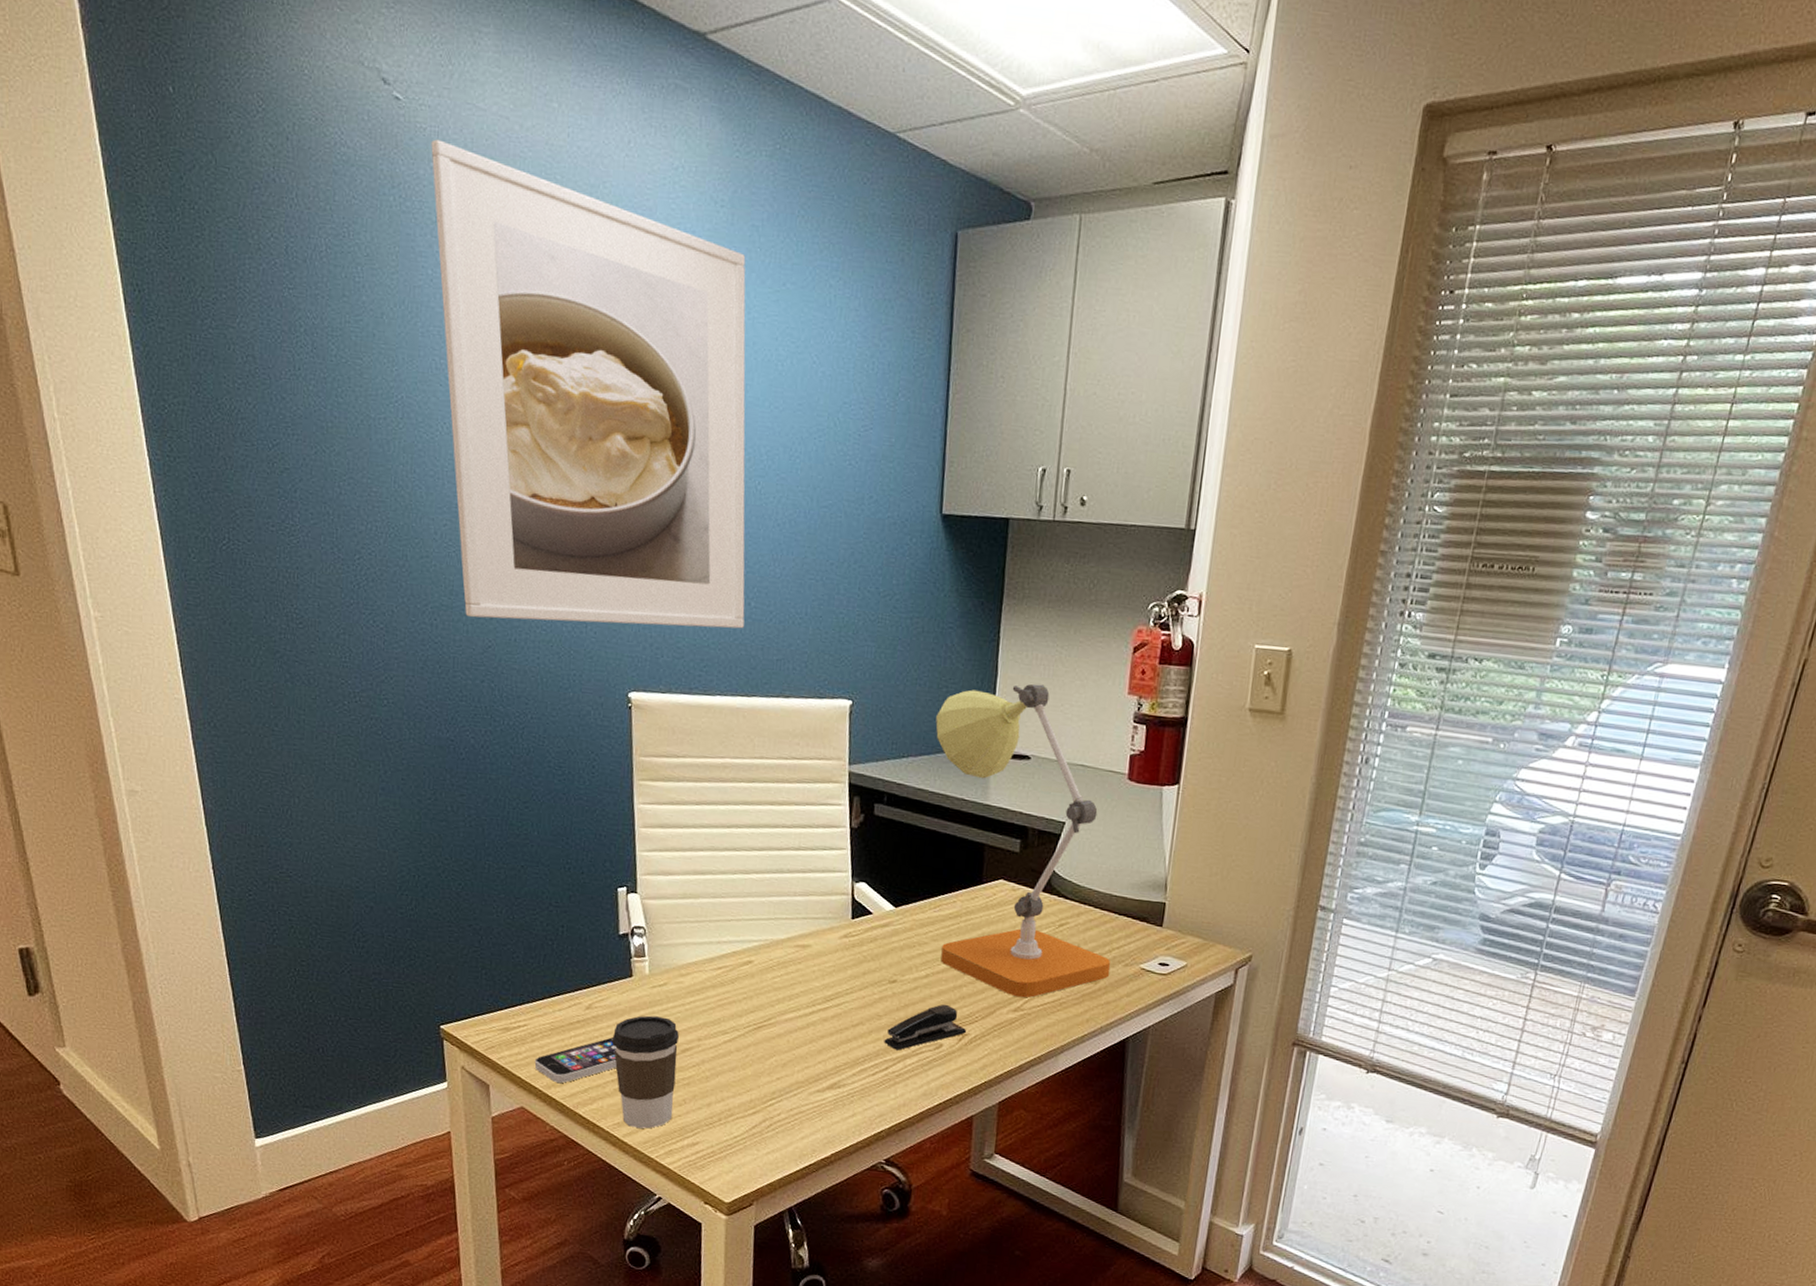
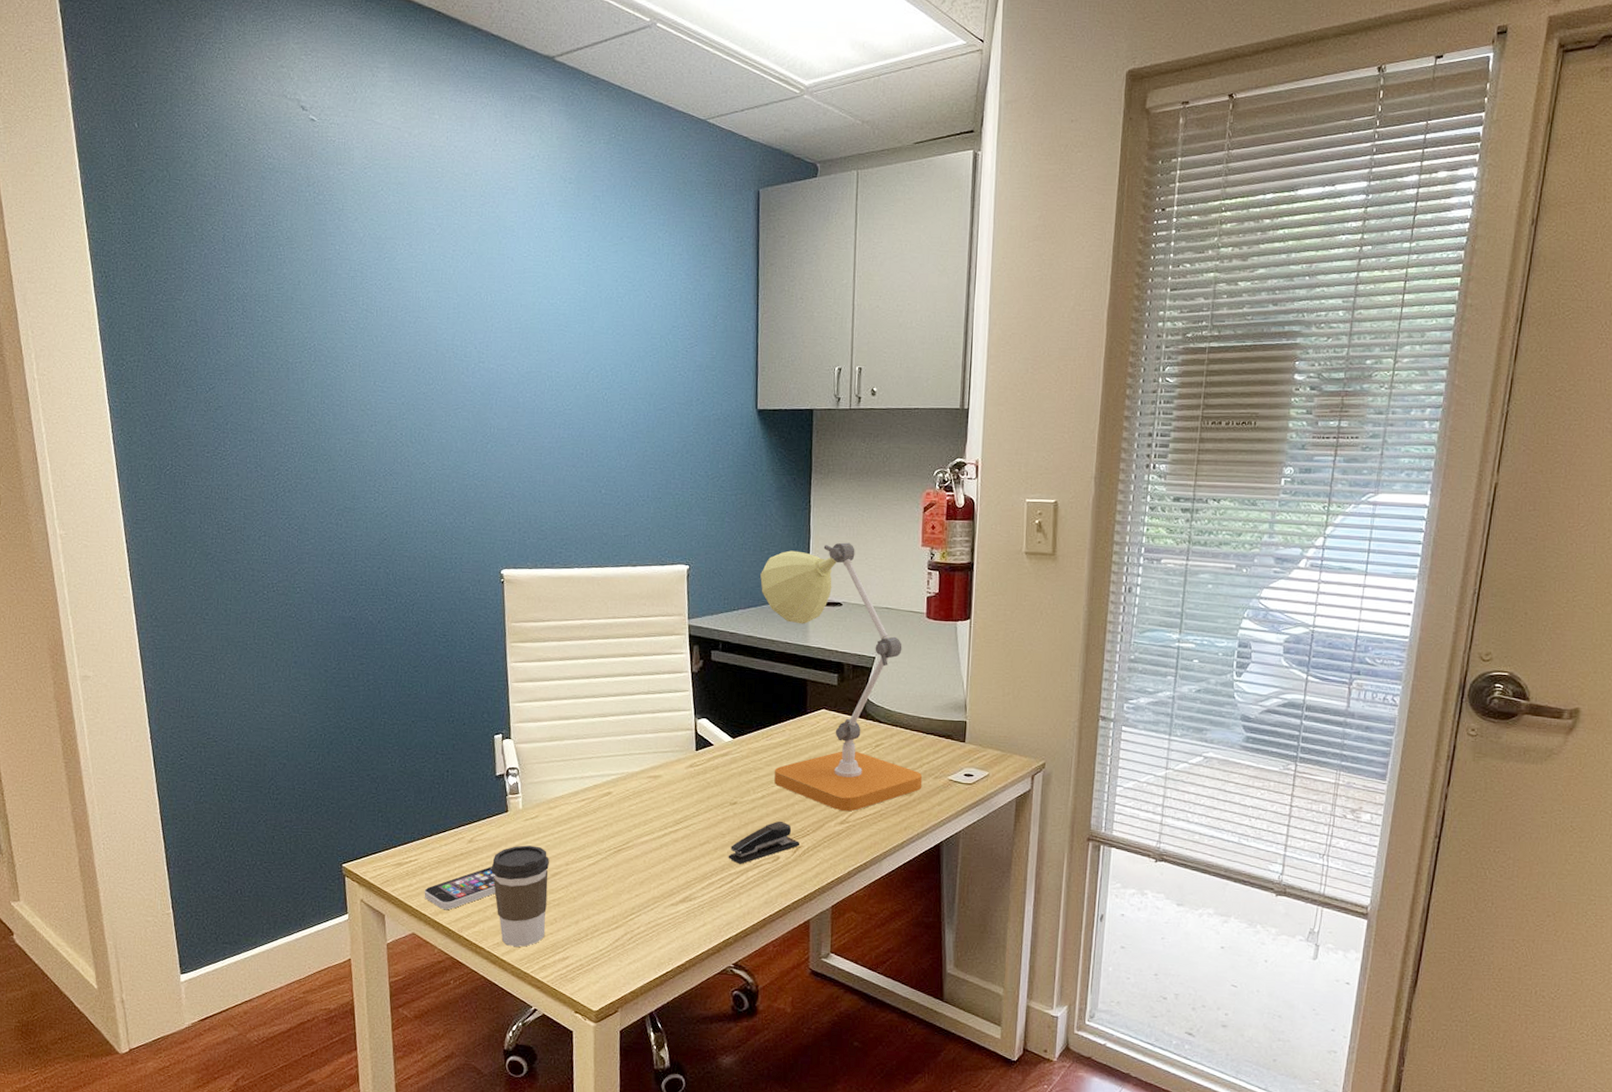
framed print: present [431,139,746,629] -> none [339,148,597,517]

